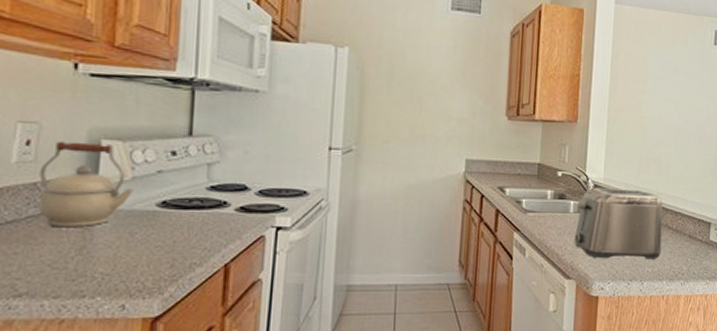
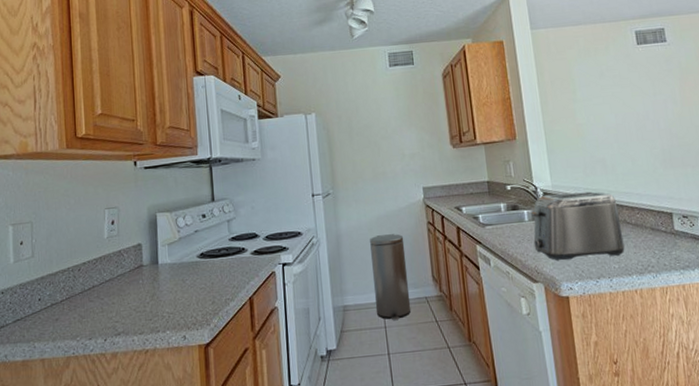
kettle: present [37,141,134,228] -> none [122,216,181,281]
pedal bin: none [386,207,434,306] -> present [369,234,411,320]

